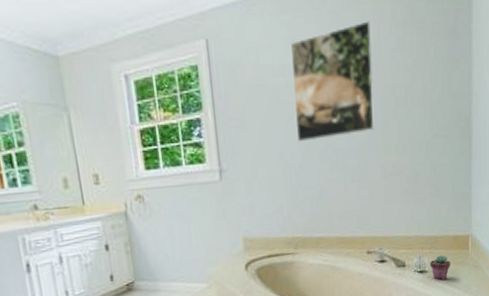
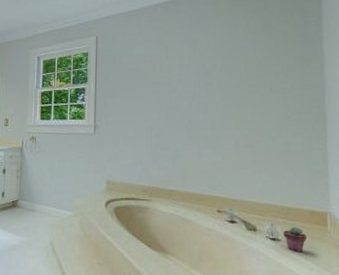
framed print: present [291,21,375,142] -> none [159,27,228,112]

